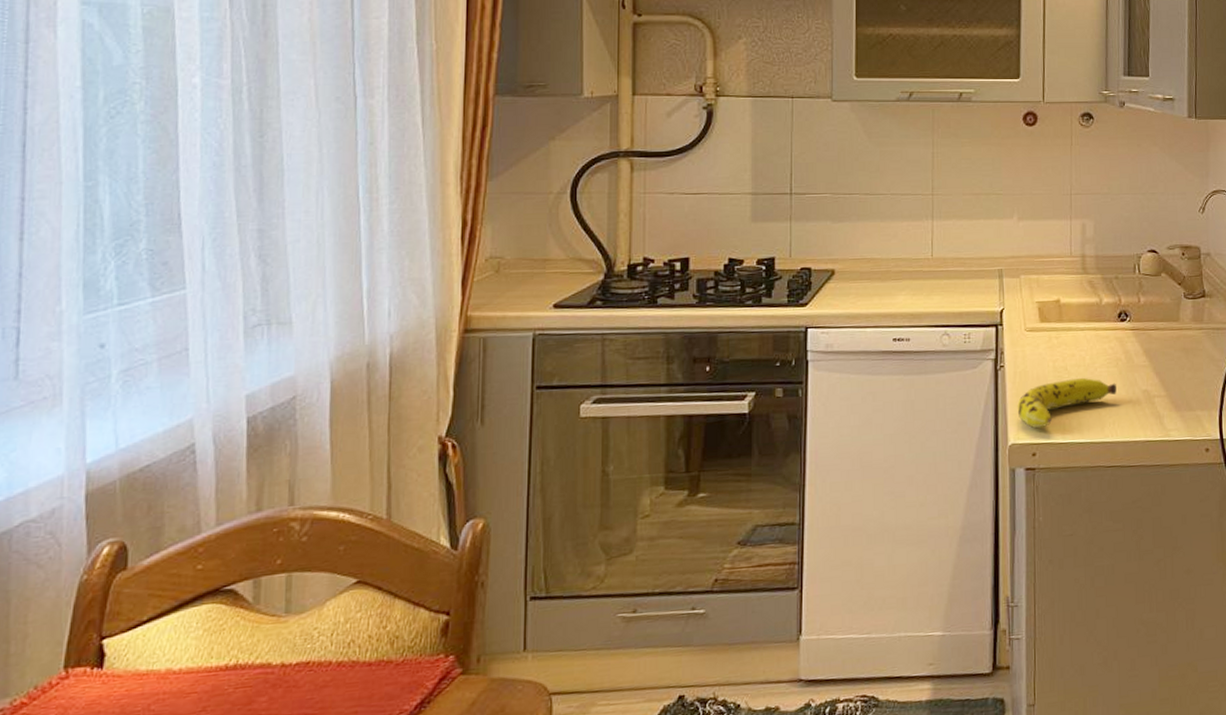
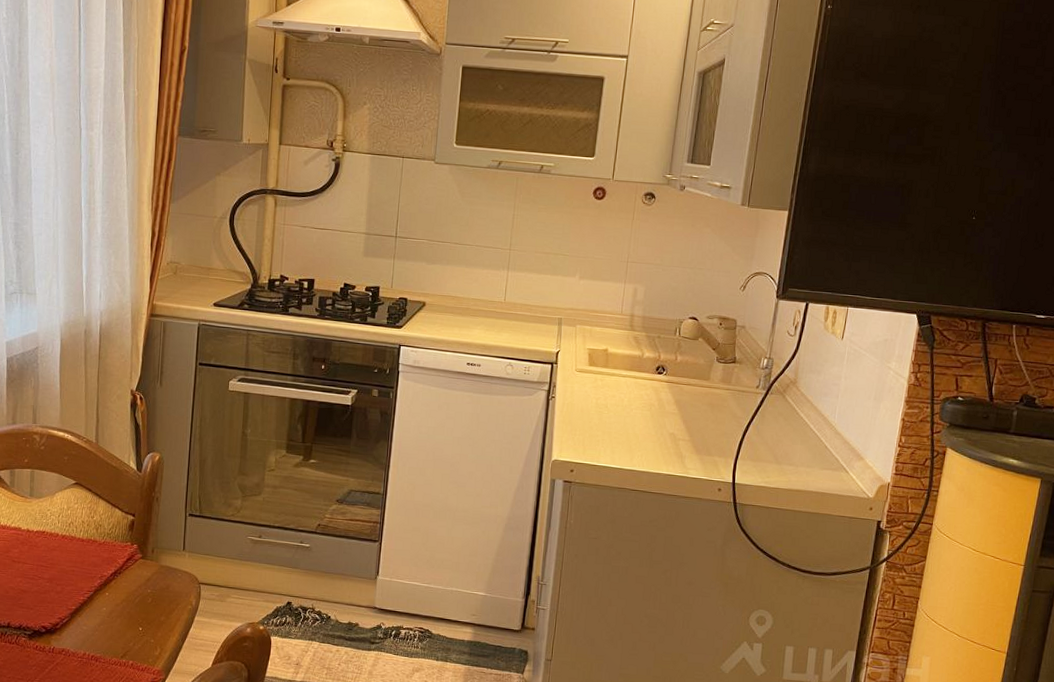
fruit: present [1017,377,1117,429] -> none [562,415,648,451]

